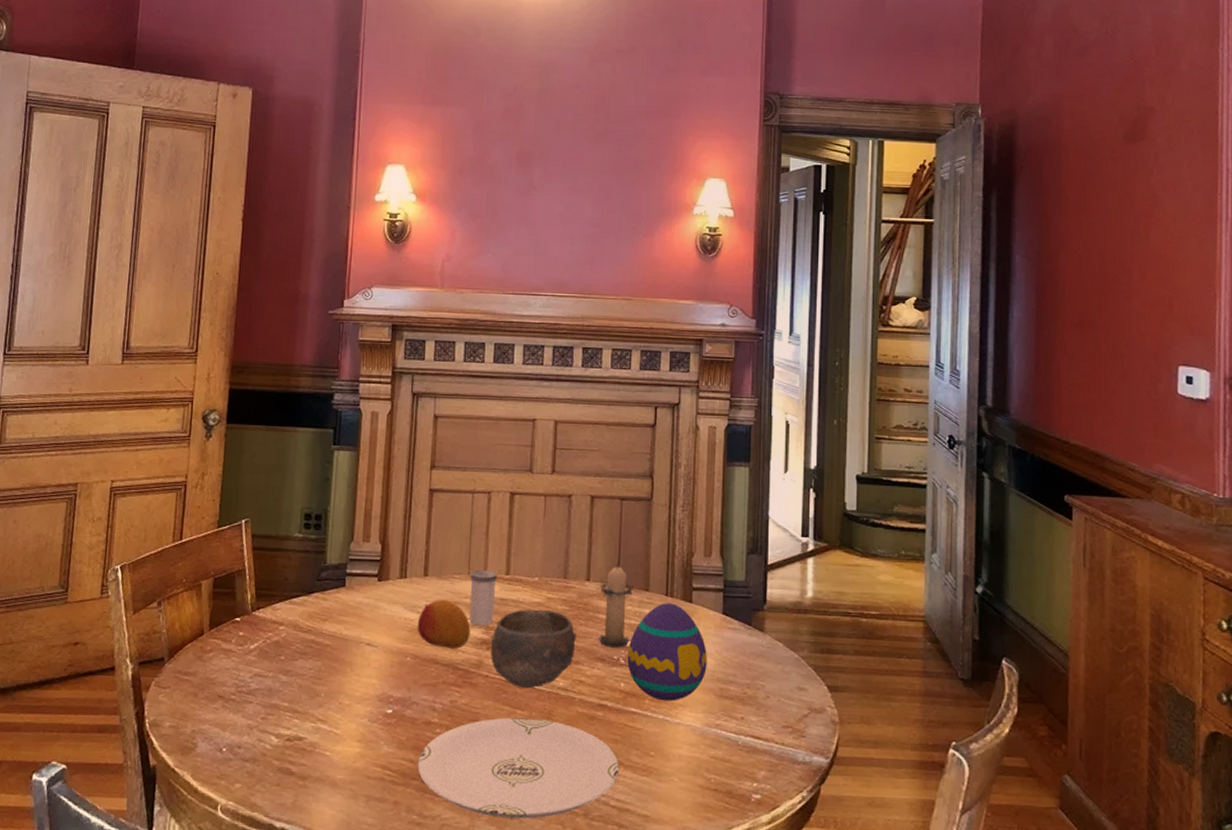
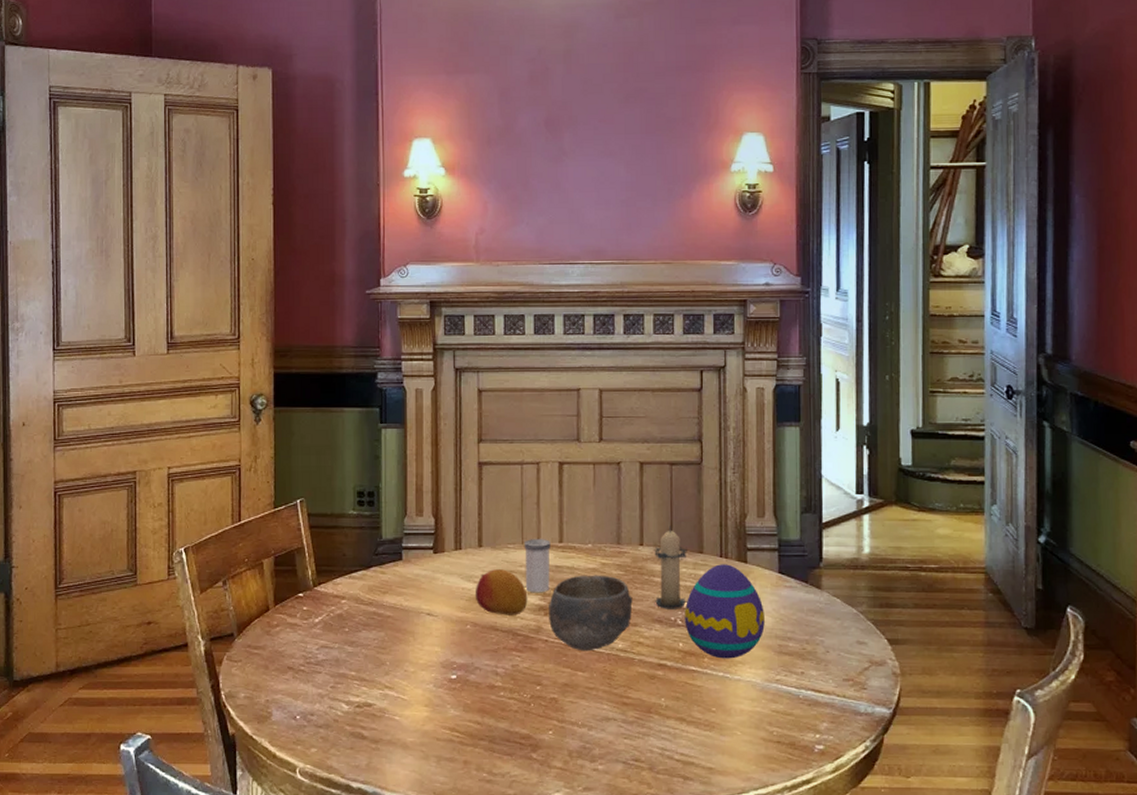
plate: present [417,717,619,819] -> none [484,679,681,774]

